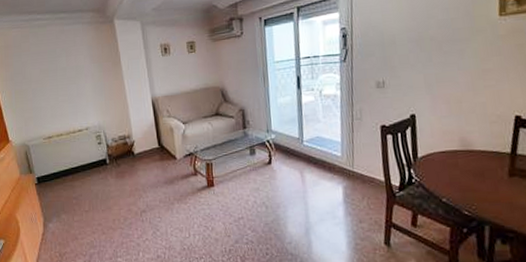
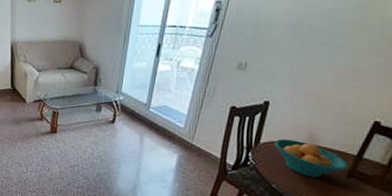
fruit bowl: none [431,148,508,184] -> present [274,138,349,178]

